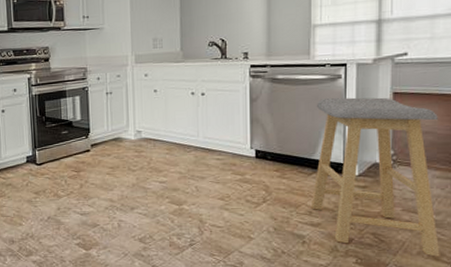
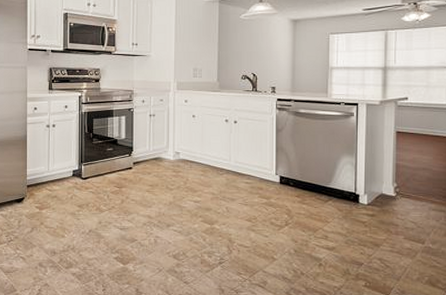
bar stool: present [312,97,440,257] -> none [327,132,436,283]

